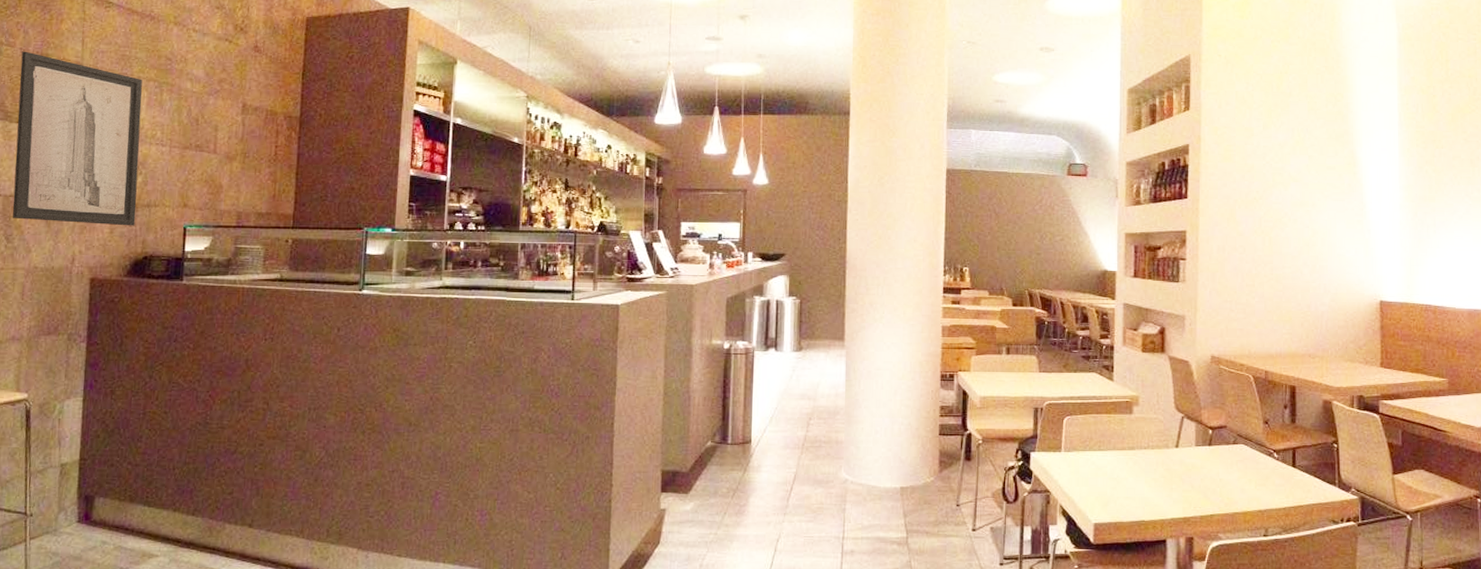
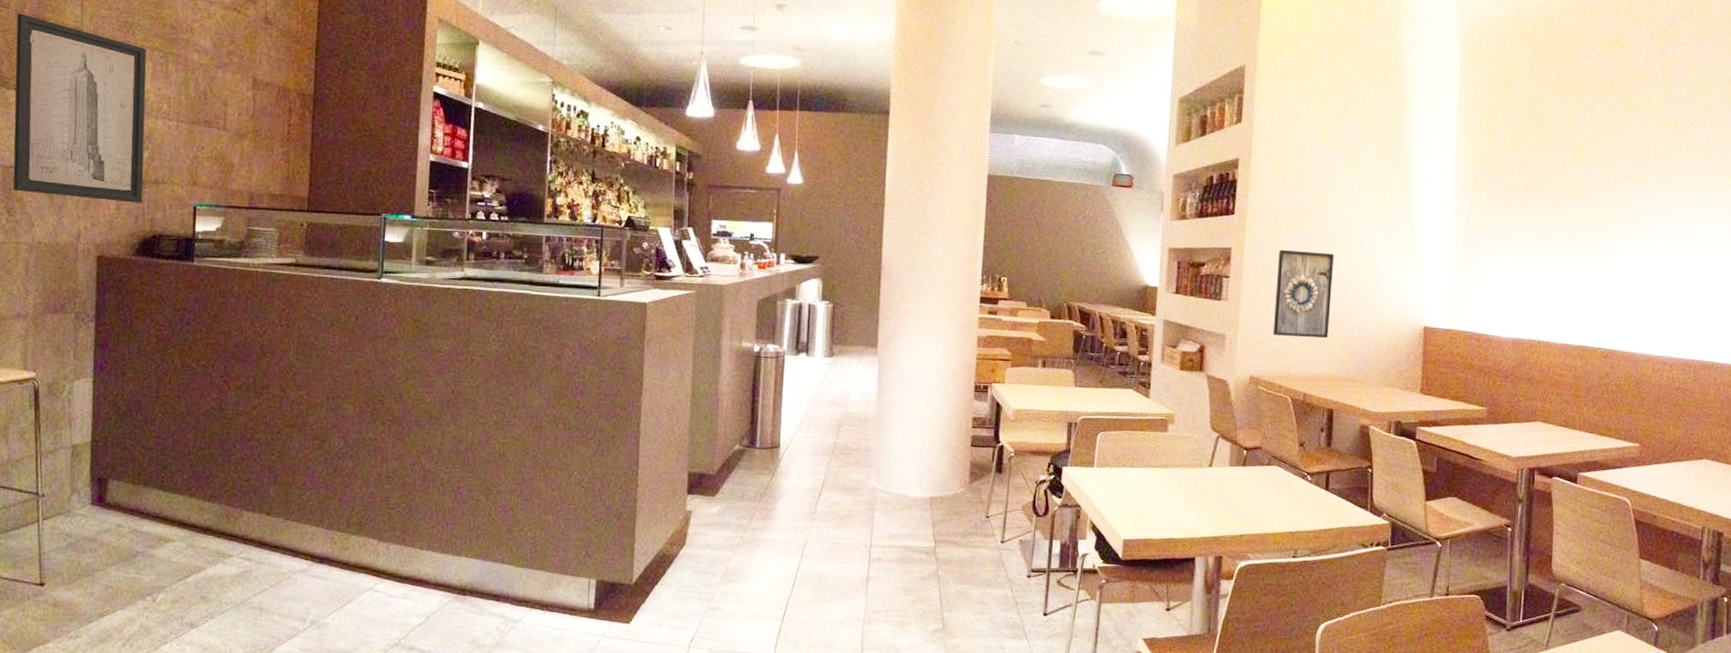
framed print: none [1231,230,1288,316] -> present [1272,249,1335,339]

